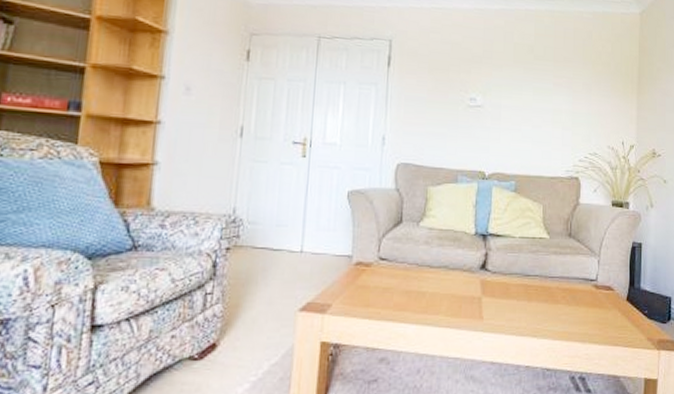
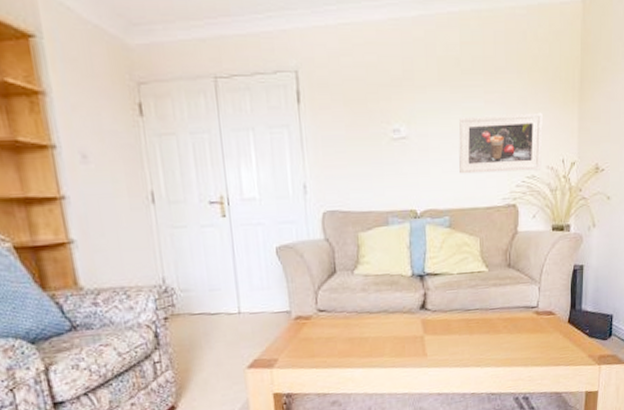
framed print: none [527,95,605,149] -> present [459,112,543,174]

